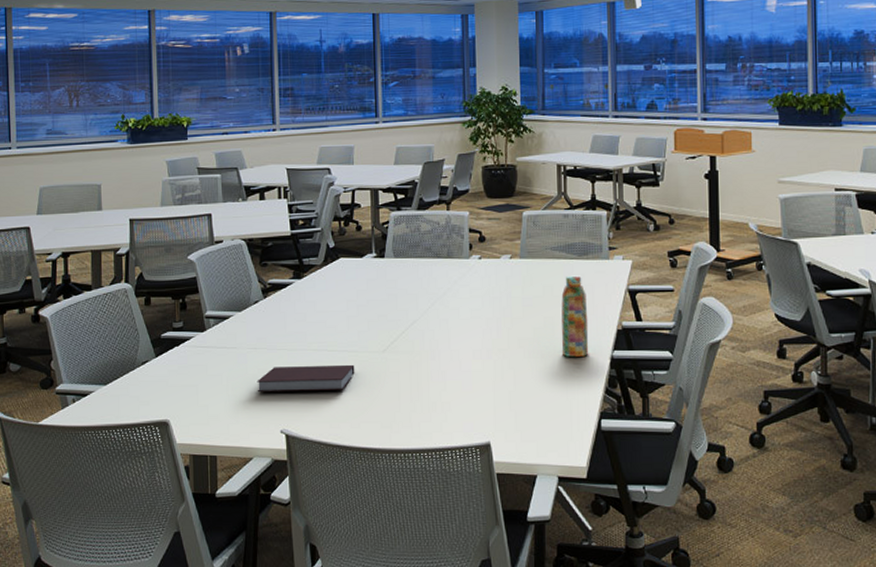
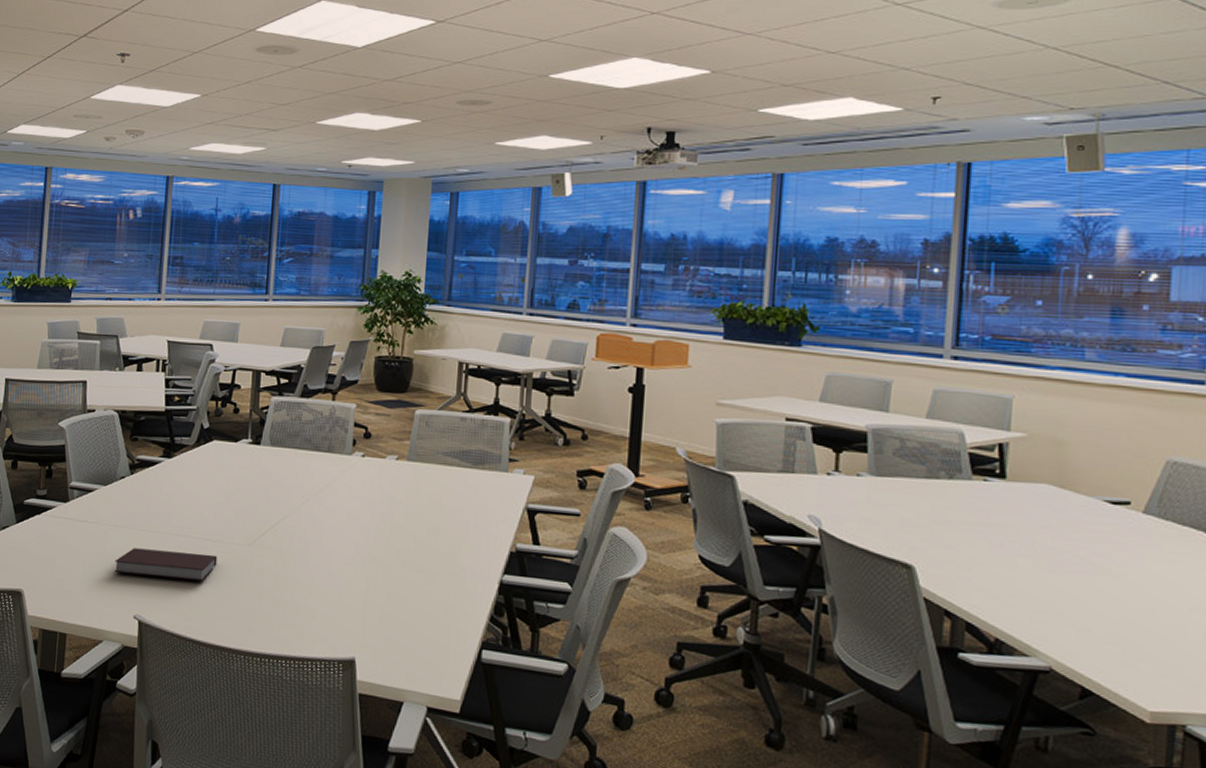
water bottle: present [561,275,589,357] -> none [444,485,478,577]

